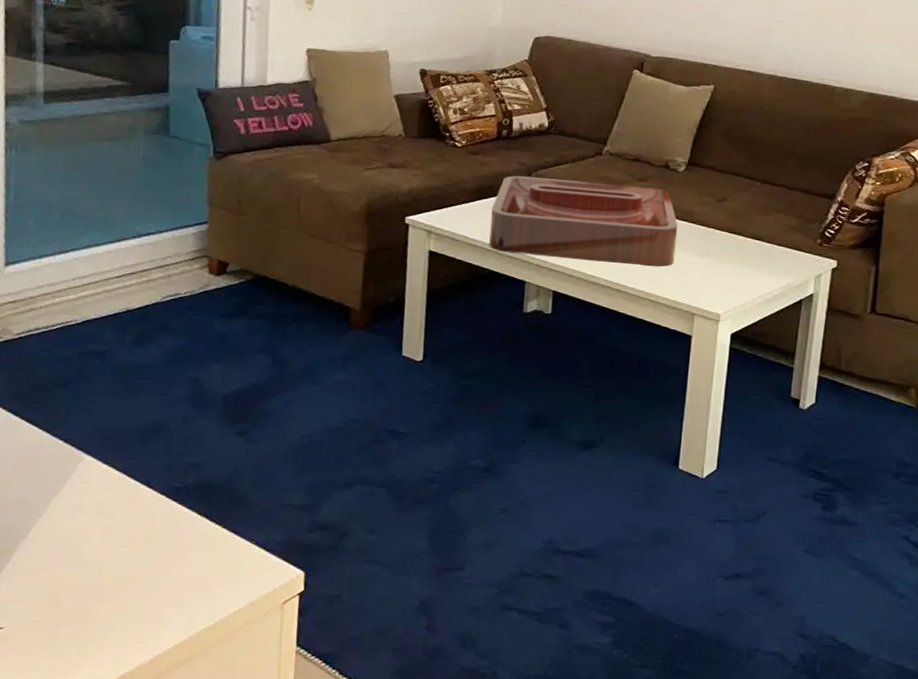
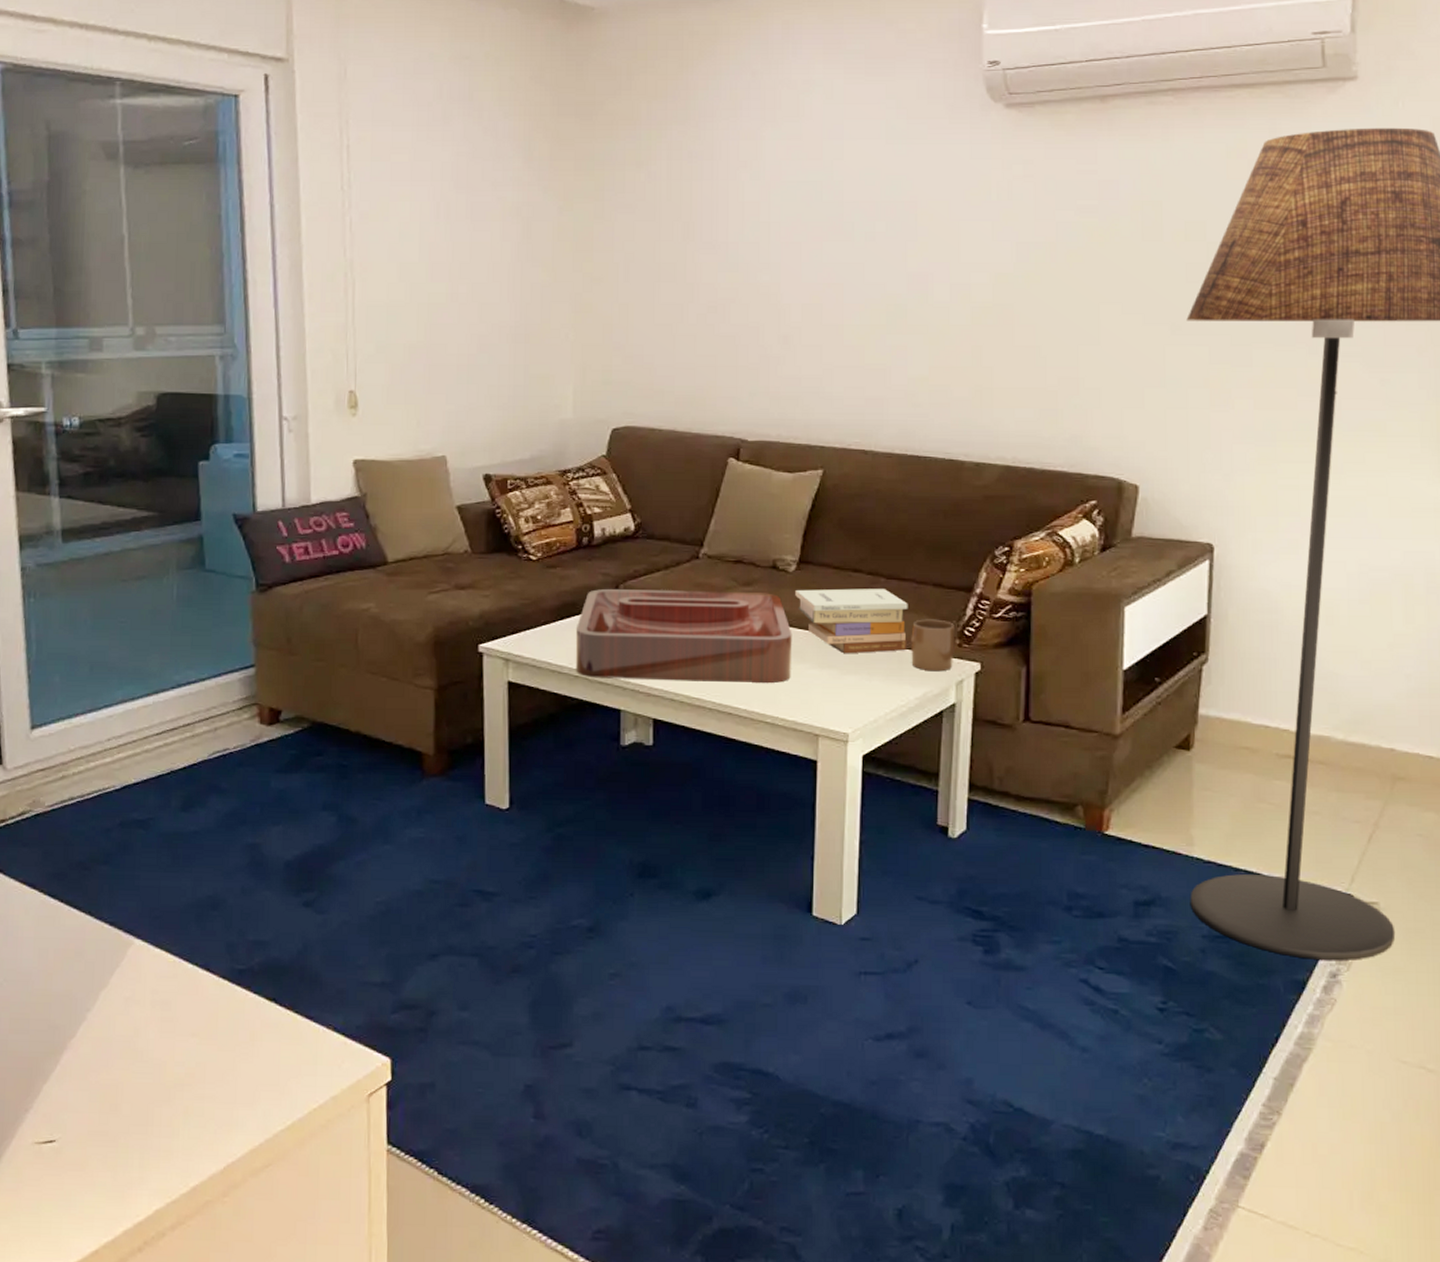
books: none [683,187,779,246] -> present [795,588,908,654]
mug: none [778,220,817,266] -> present [911,619,955,672]

